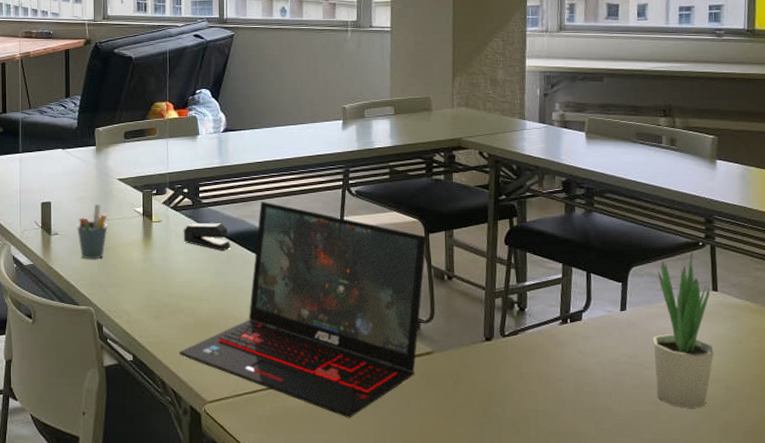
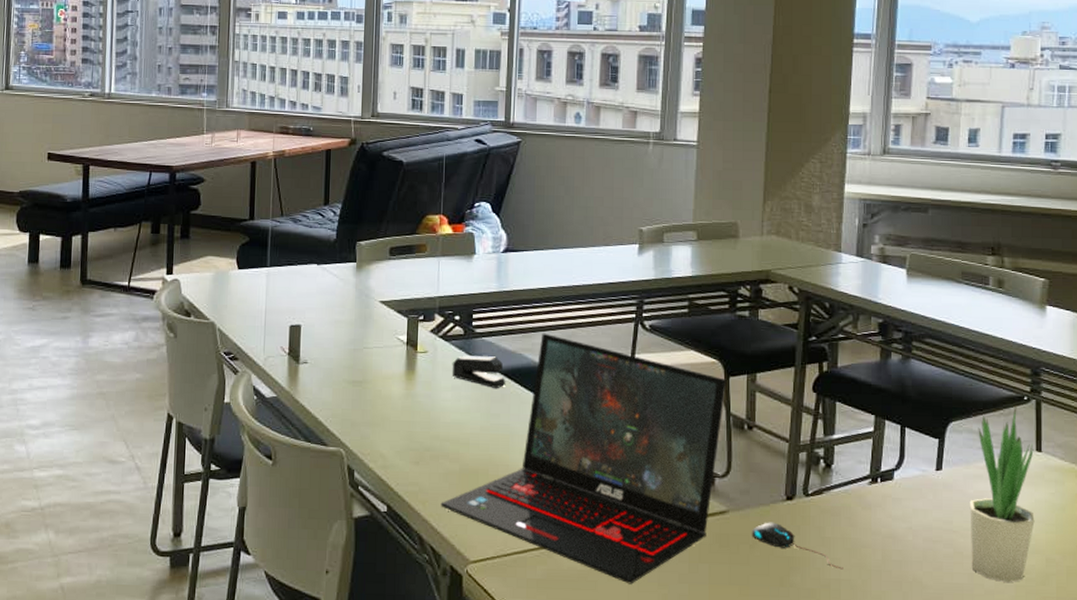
pen holder: present [77,203,108,260] -> none [330,328,366,394]
mouse: none [456,360,540,401] -> present [752,522,843,570]

